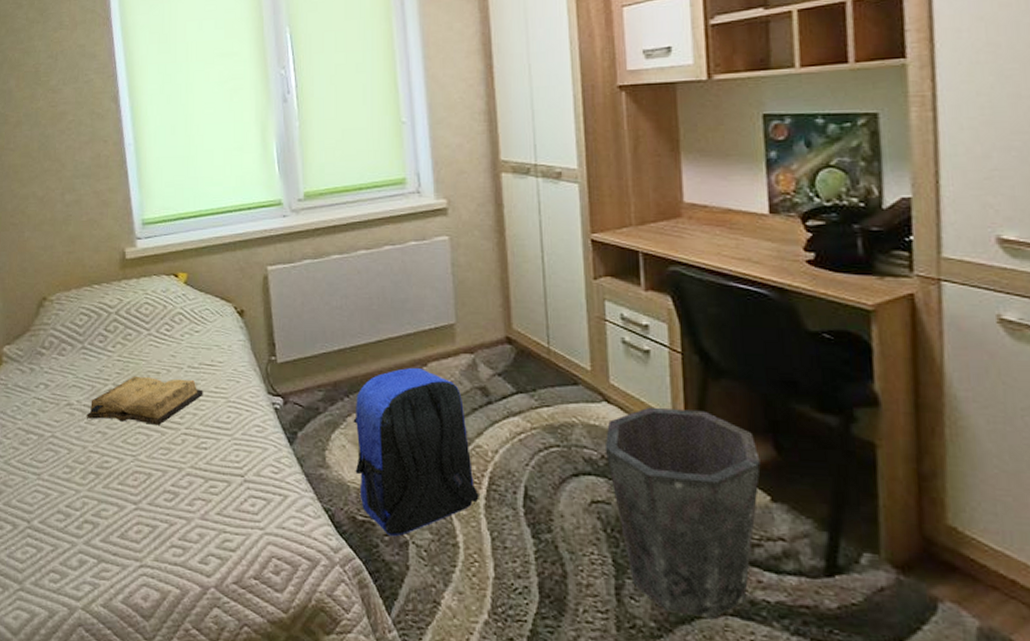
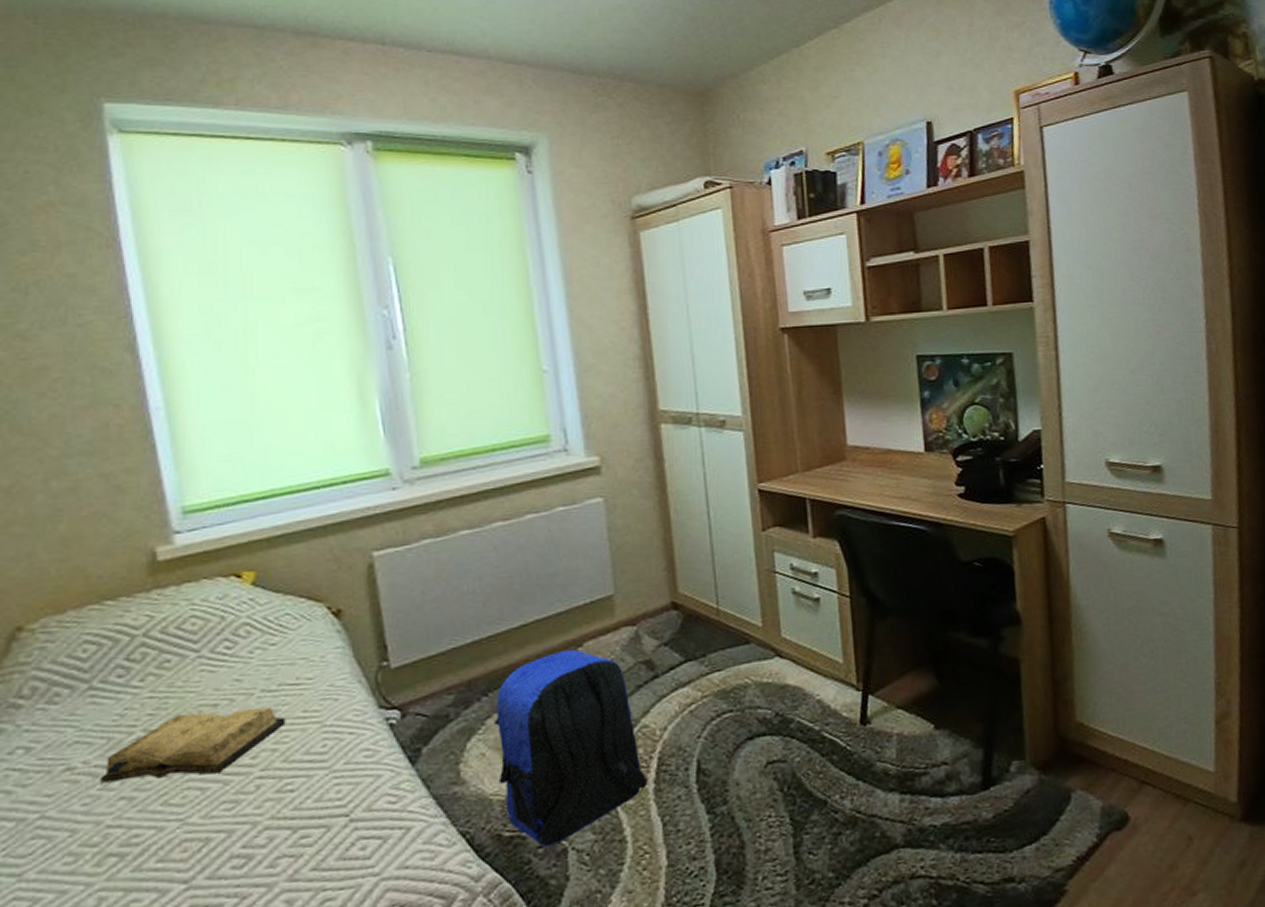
waste bin: present [604,406,761,618] -> none [778,651,925,859]

